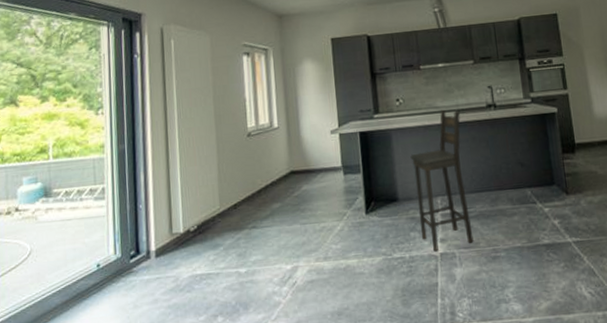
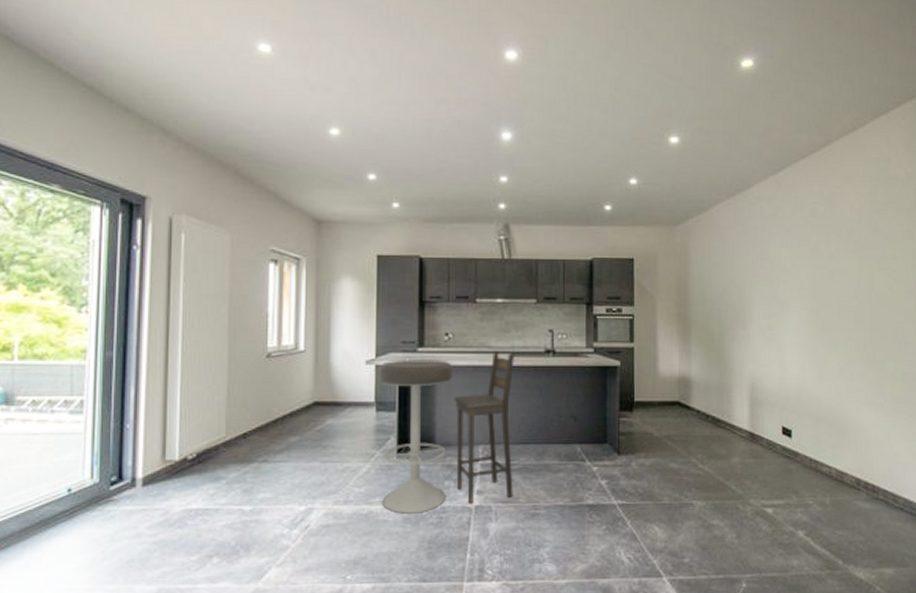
bar stool: none [342,123,414,266] -> present [379,360,454,515]

